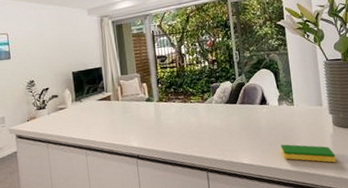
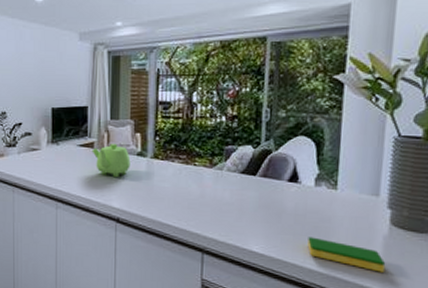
teapot: none [109,94,142,122] -> present [92,144,131,178]

